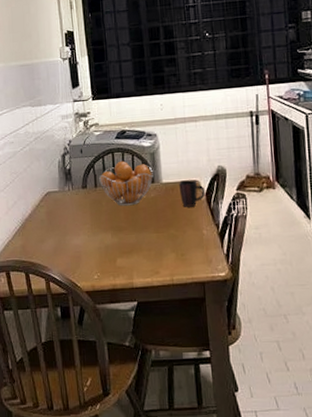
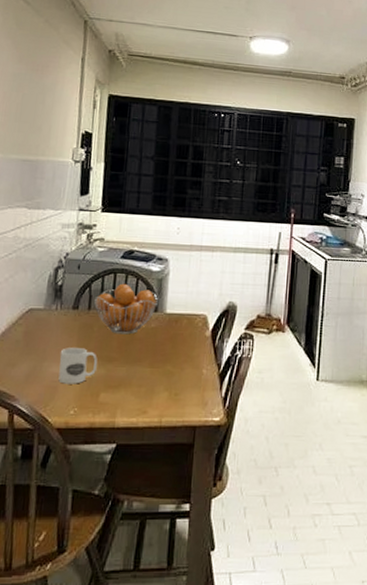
mug: none [78,221,110,253] -> present [58,348,98,384]
mug: present [178,180,206,207] -> none [183,313,212,343]

